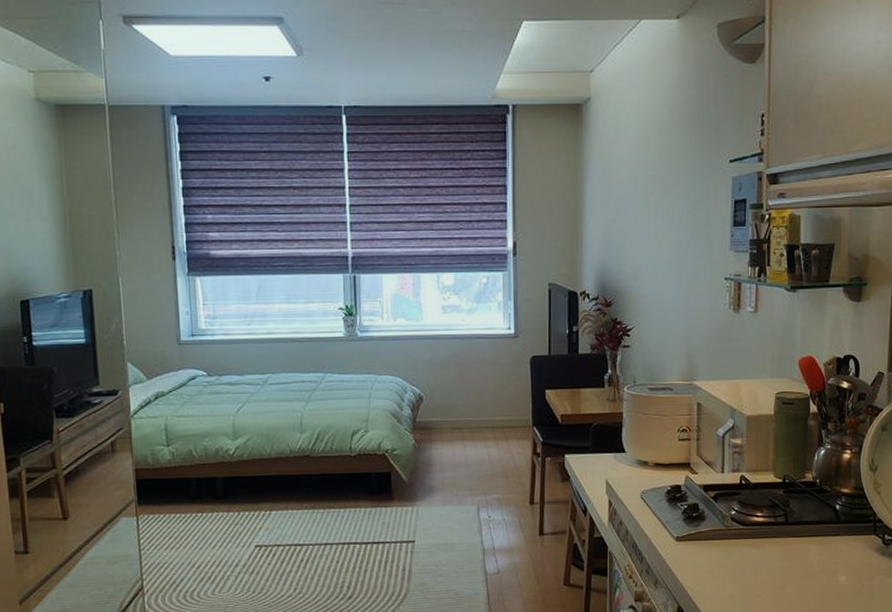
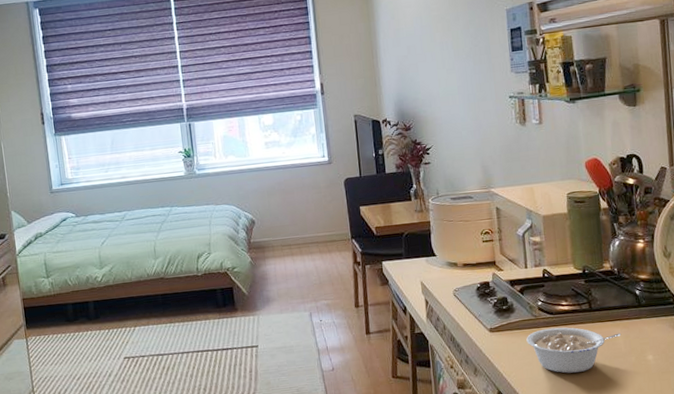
legume: none [714,540,815,591] -> present [526,327,621,374]

